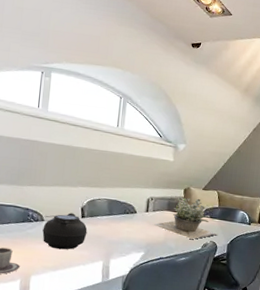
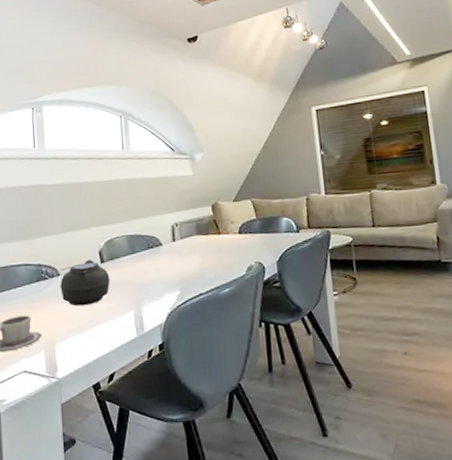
potted plant: present [152,196,218,239] -> none [183,213,263,264]

